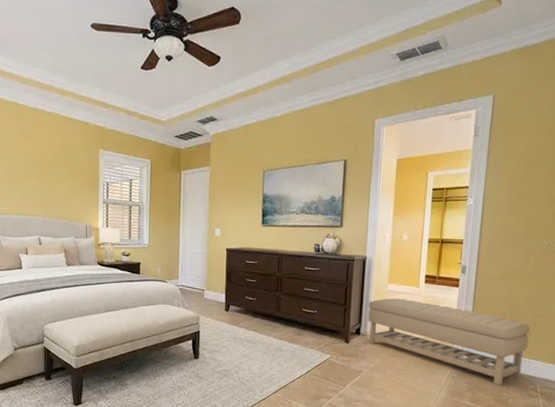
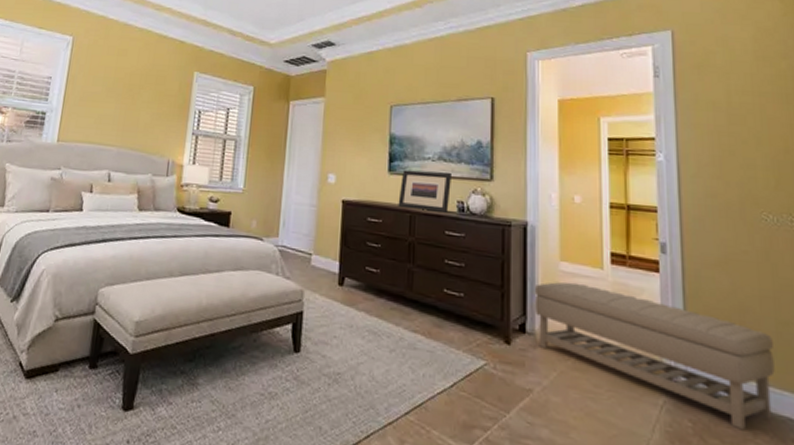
picture frame: none [269,222,312,254] -> present [398,169,453,214]

